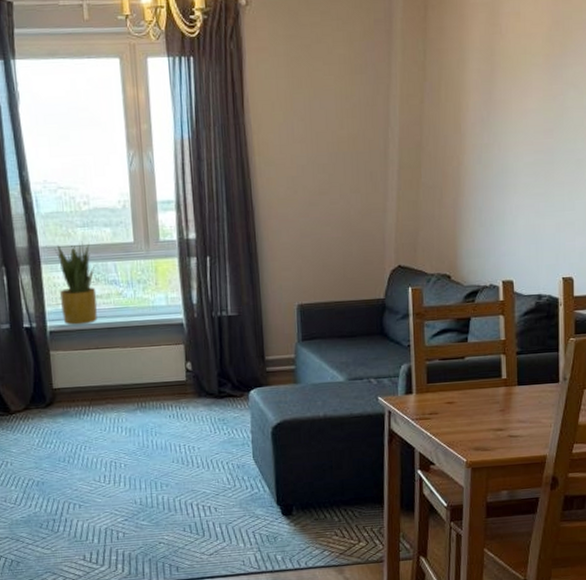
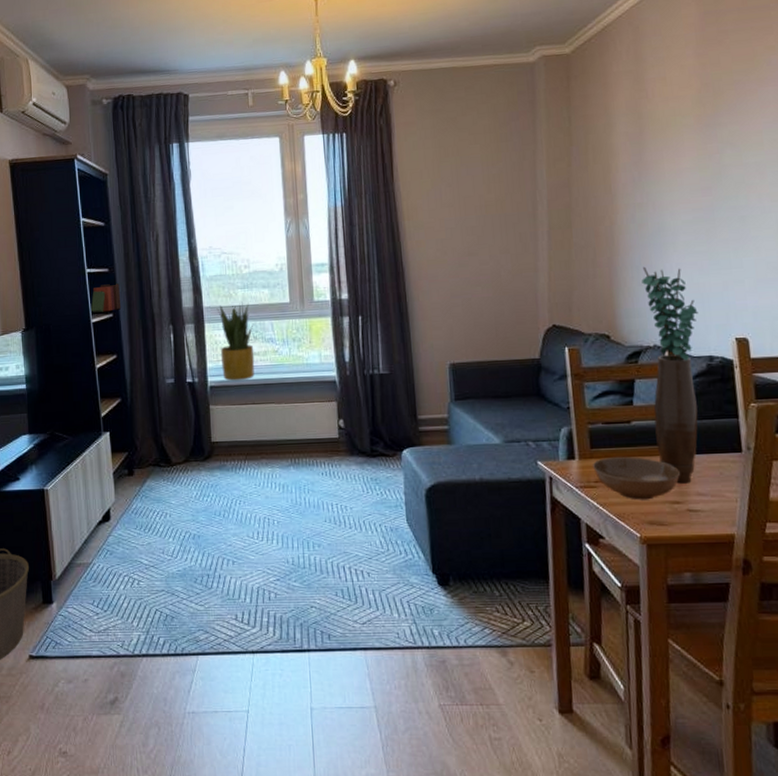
bowl: none [427,389,504,429] -> present [592,456,680,500]
vase: none [483,208,532,413] -> present [642,266,699,484]

